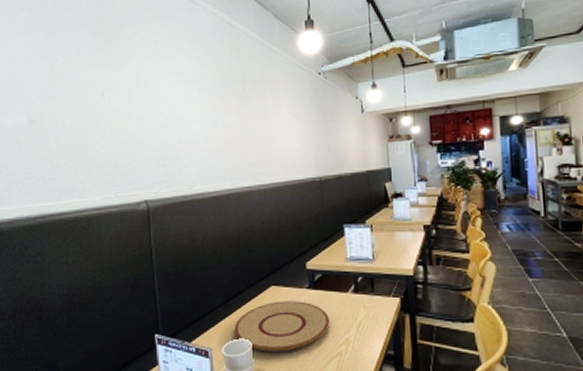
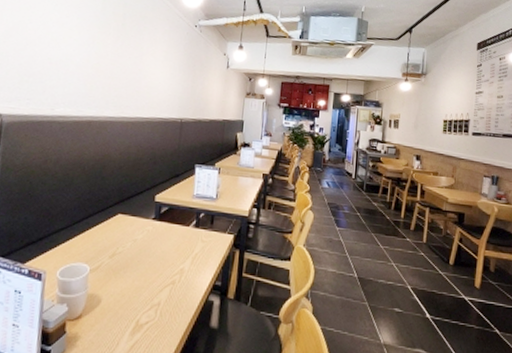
plate: present [234,301,330,352] -> none [73,229,169,279]

